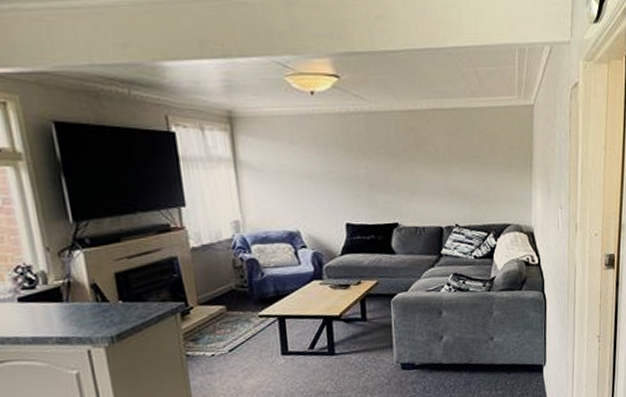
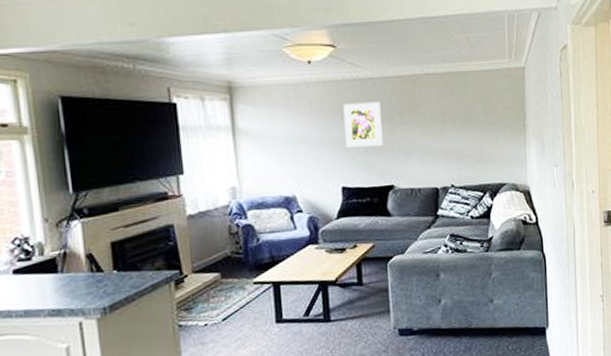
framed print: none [347,137,388,184] -> present [343,102,383,147]

